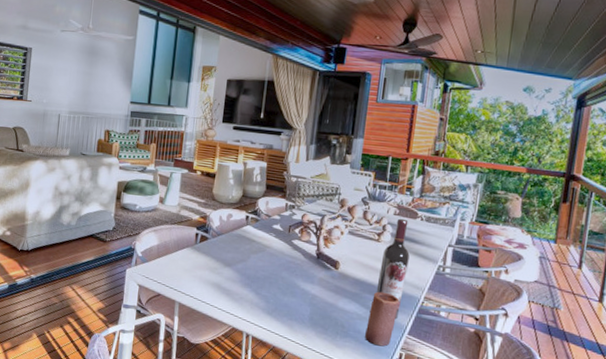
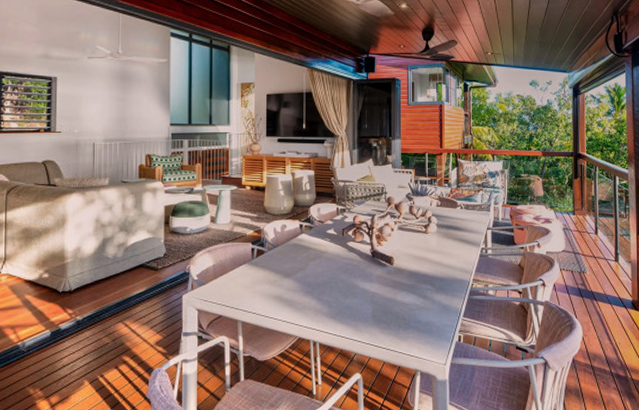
candle: present [365,291,400,347] -> none [425,280,452,332]
wine bottle: present [376,218,410,319] -> none [430,209,455,303]

